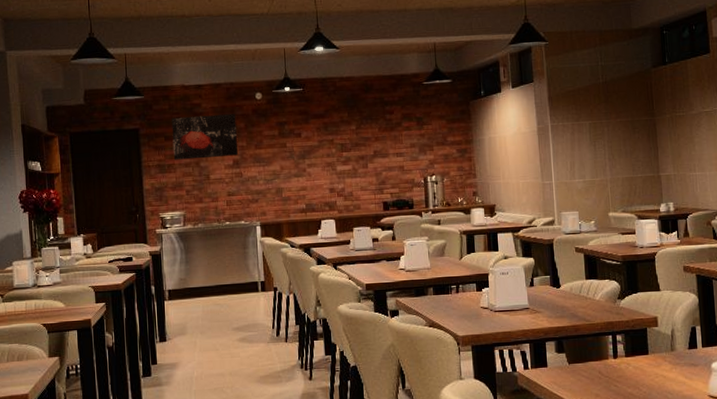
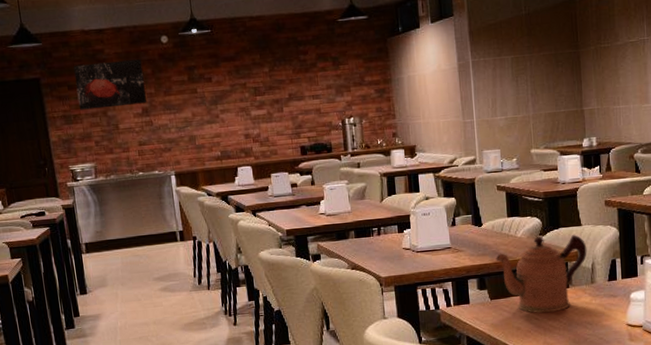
coffeepot: none [574,299,667,380] -> present [496,235,587,314]

